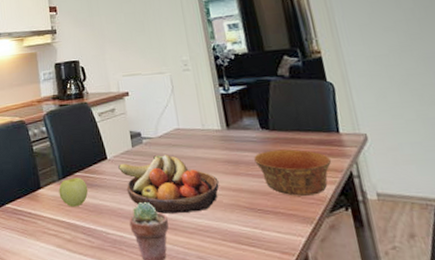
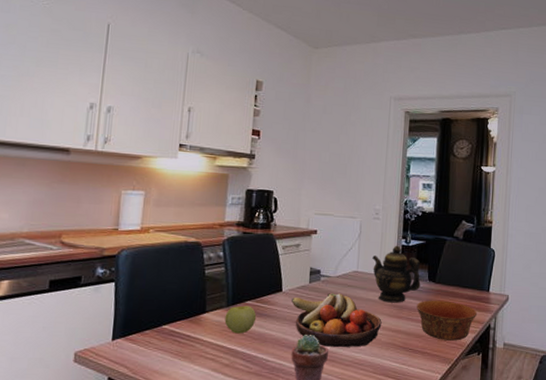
teapot: none [191,94,253,159] -> present [372,245,421,303]

